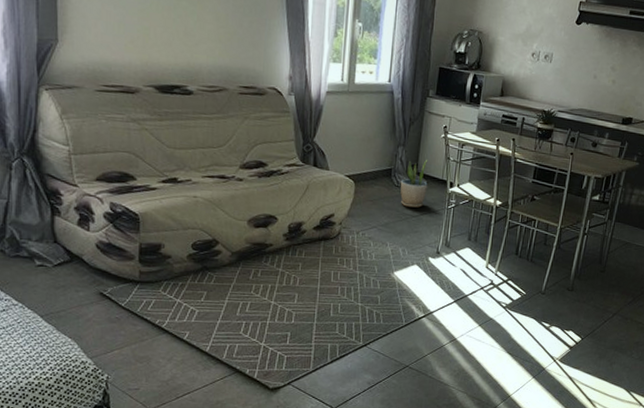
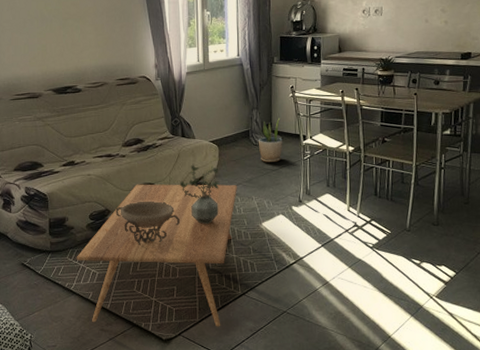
coffee table: none [171,214,372,378] -> present [76,184,238,327]
decorative bowl: none [225,235,301,284] -> present [115,201,180,245]
potted plant: none [305,199,353,267] -> present [179,164,220,224]

